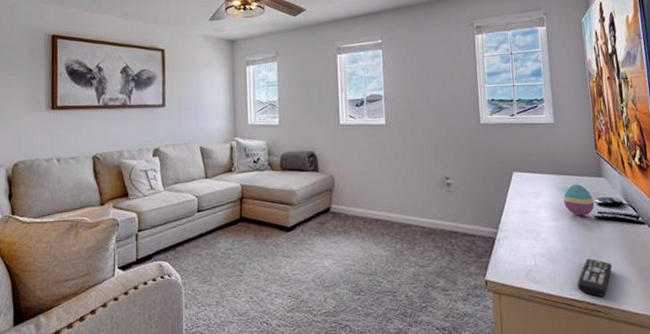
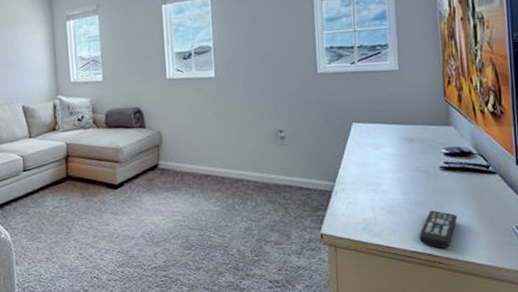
decorative egg: present [563,184,595,216] -> none [407,133,441,167]

